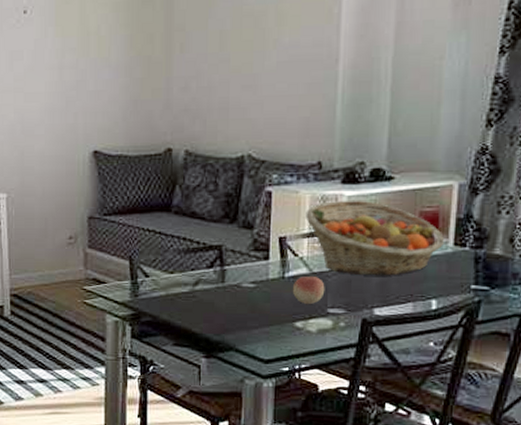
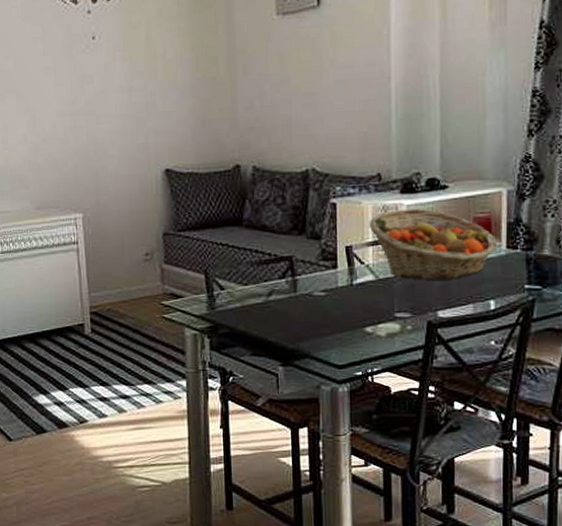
fruit: present [292,277,325,304] -> none [360,283,391,309]

